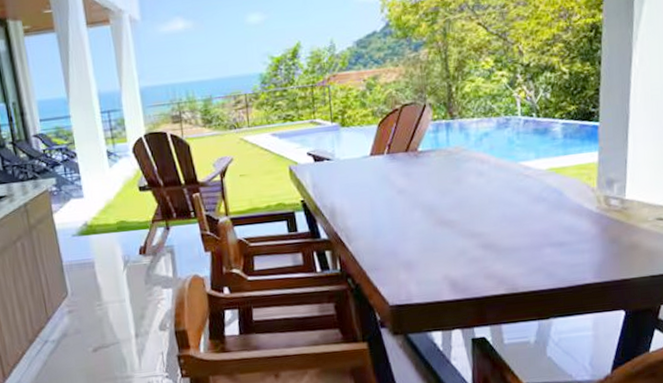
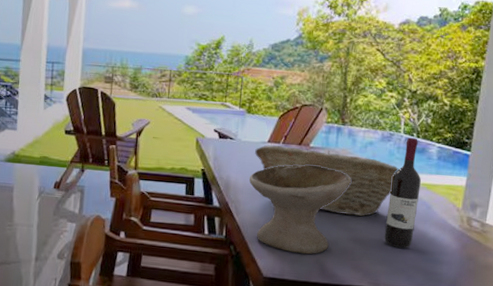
bowl: none [356,171,470,273] -> present [249,164,351,255]
fruit basket: none [357,151,522,221] -> present [255,145,400,217]
wine bottle: none [515,118,549,246] -> present [384,137,421,249]

